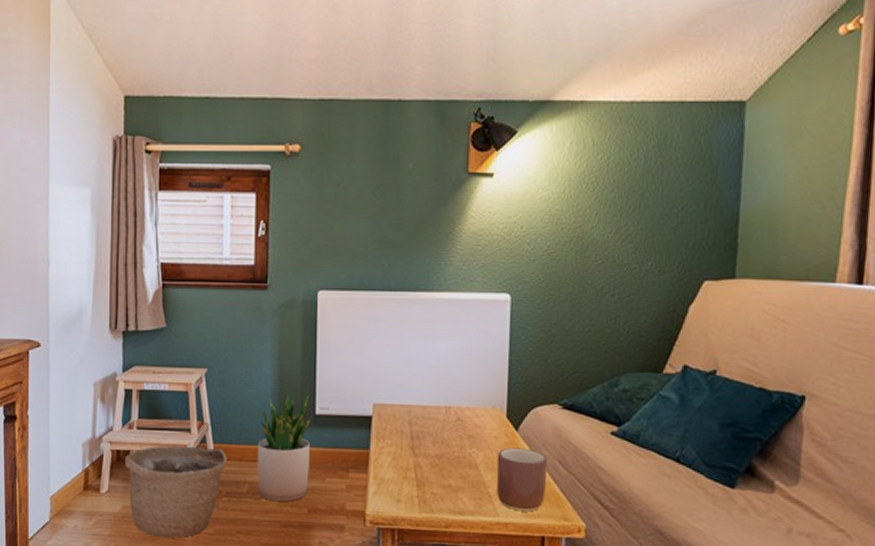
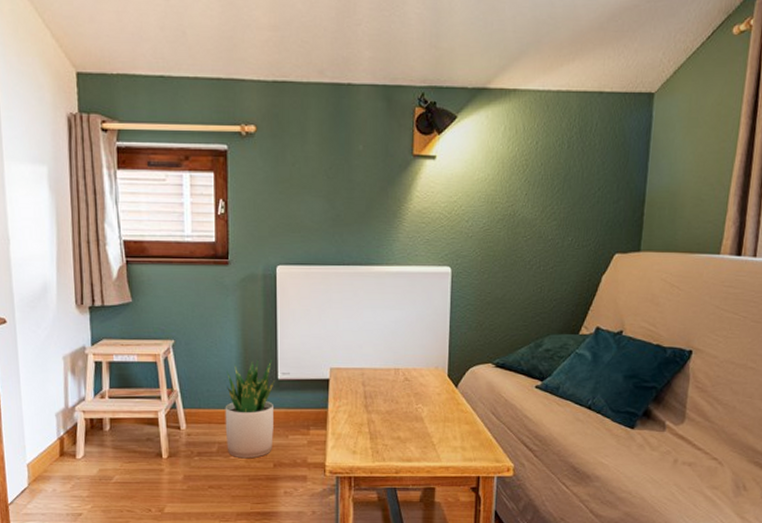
basket: present [125,445,227,539] -> none [99,412,197,496]
mug: present [496,447,548,512] -> none [439,402,483,457]

